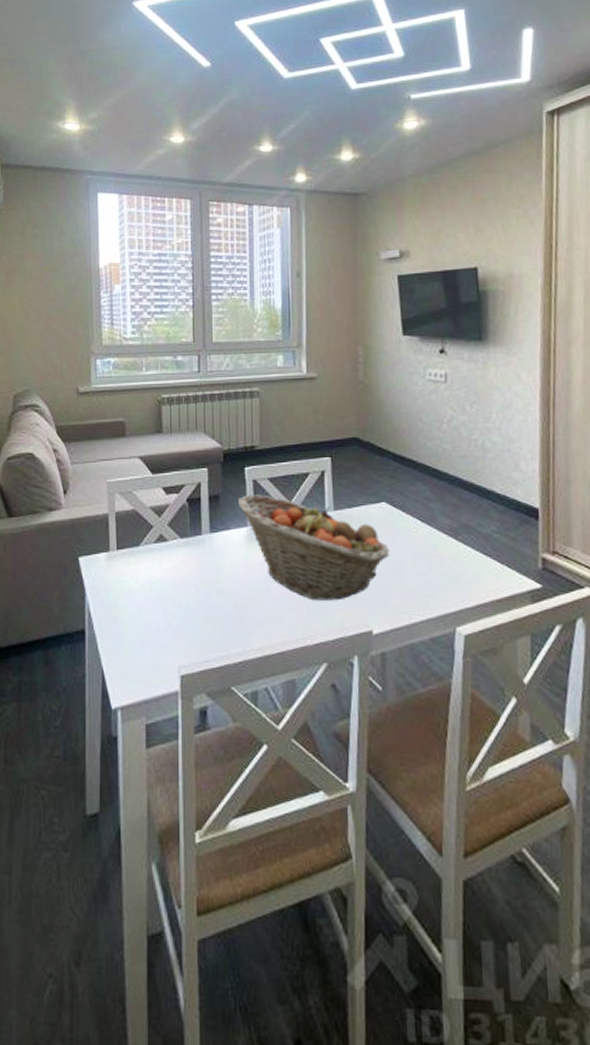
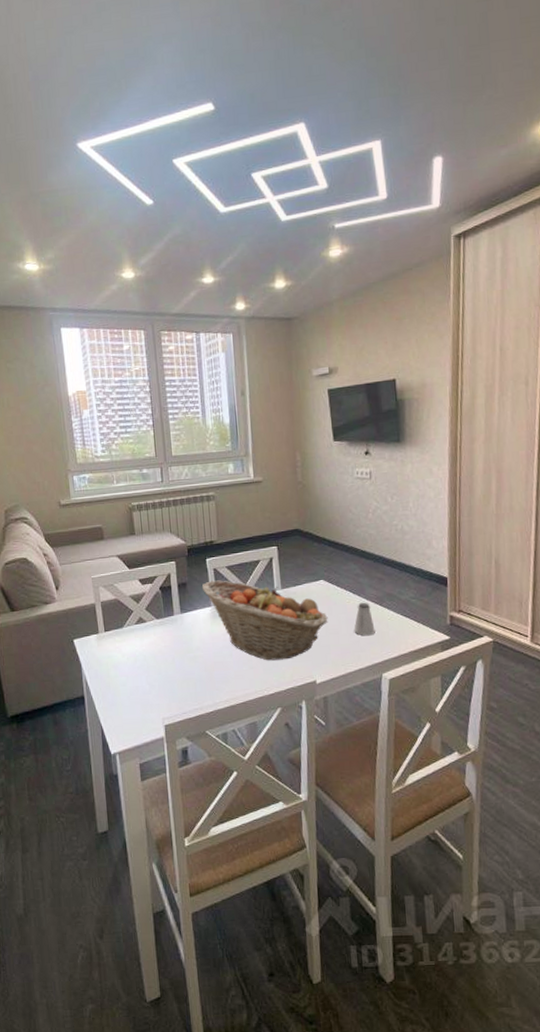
saltshaker: none [421,533,448,577] -> present [354,602,375,636]

